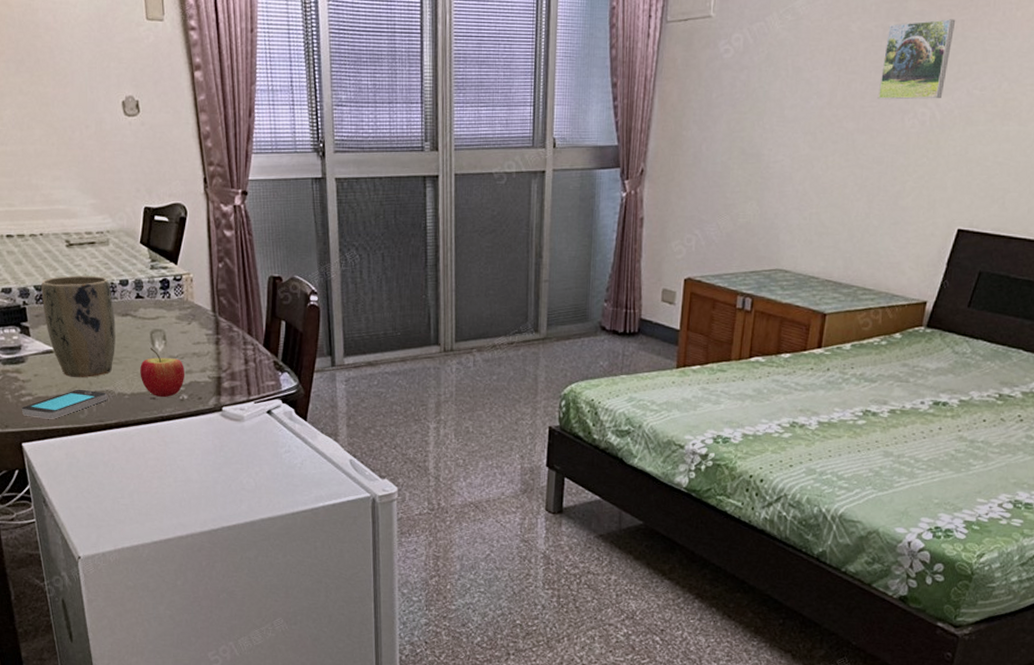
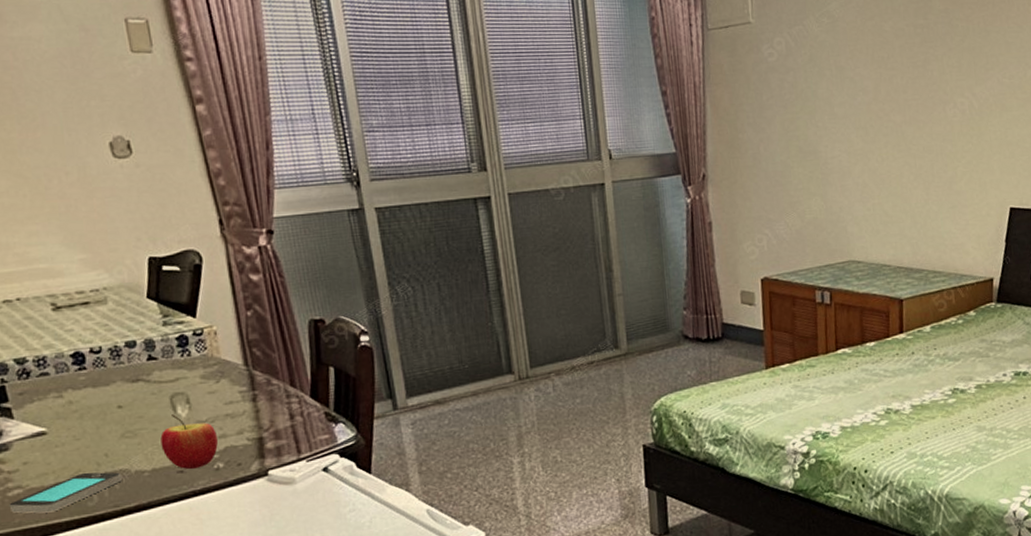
plant pot: present [41,275,116,378] -> none [23,340,127,460]
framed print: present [877,19,956,100] -> none [918,15,978,93]

